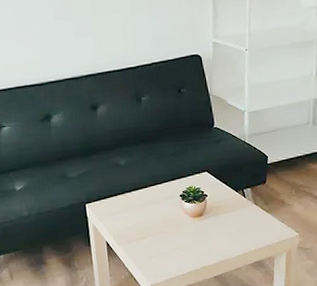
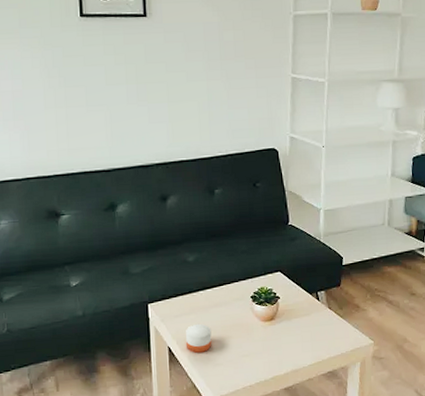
candle: none [121,220,146,247] -> present [185,323,212,353]

